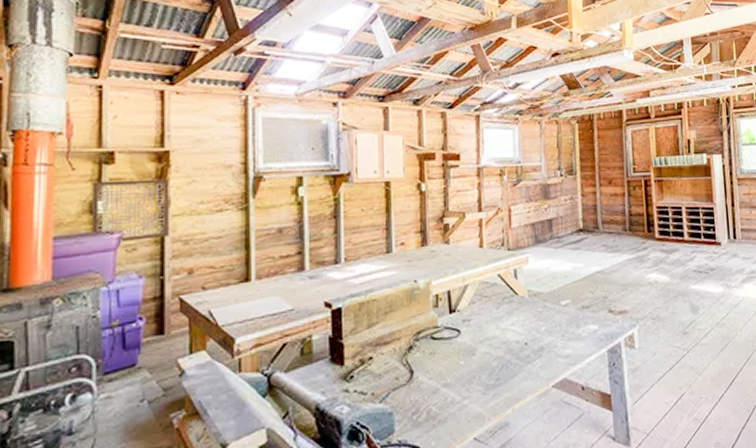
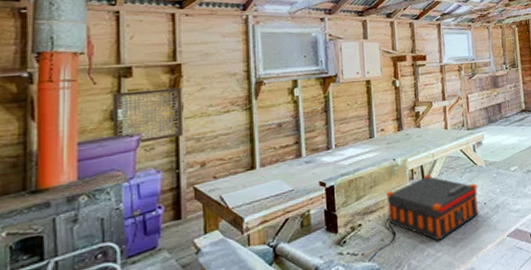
toolbox: none [404,263,528,386] -> present [386,139,484,241]

